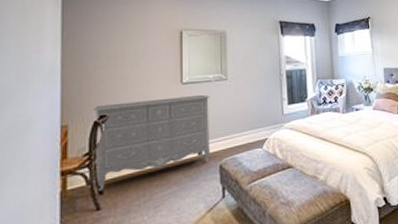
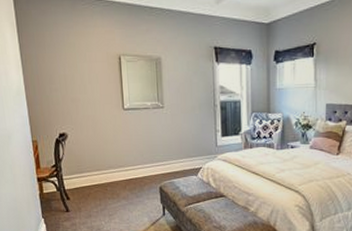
dresser: present [93,94,210,192] -> none [54,121,151,197]

